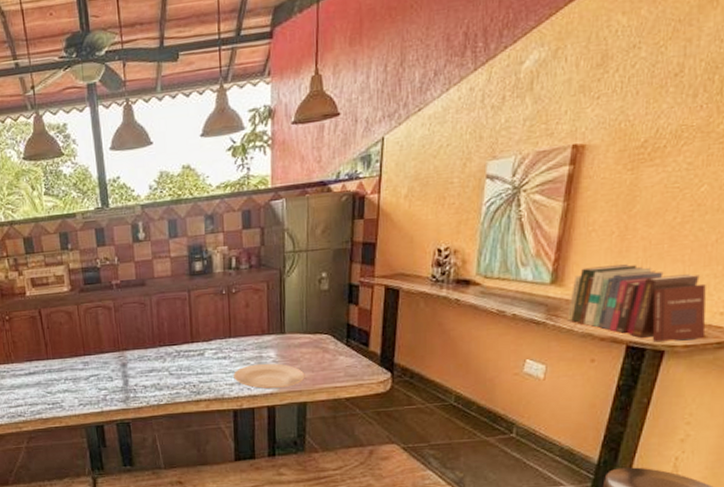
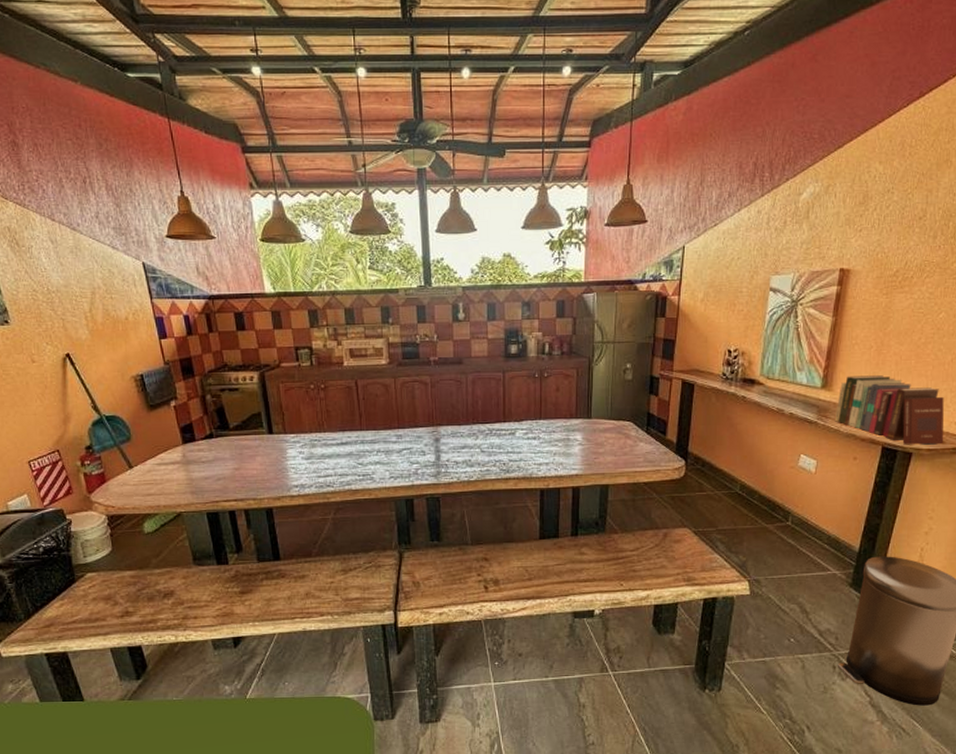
plate: present [233,363,305,389] -> none [542,445,608,471]

